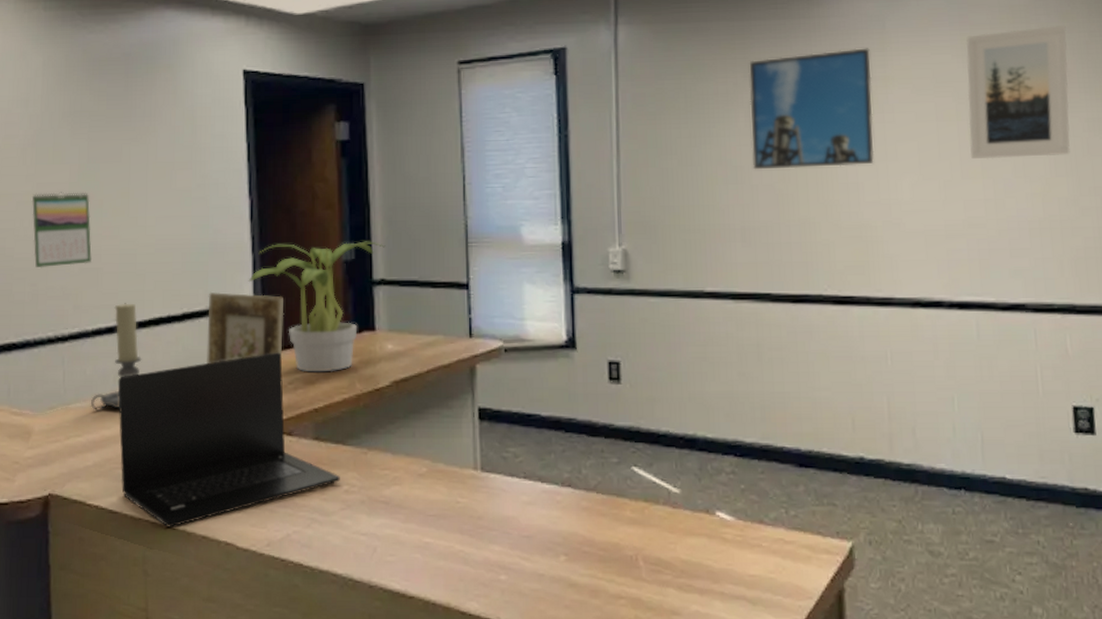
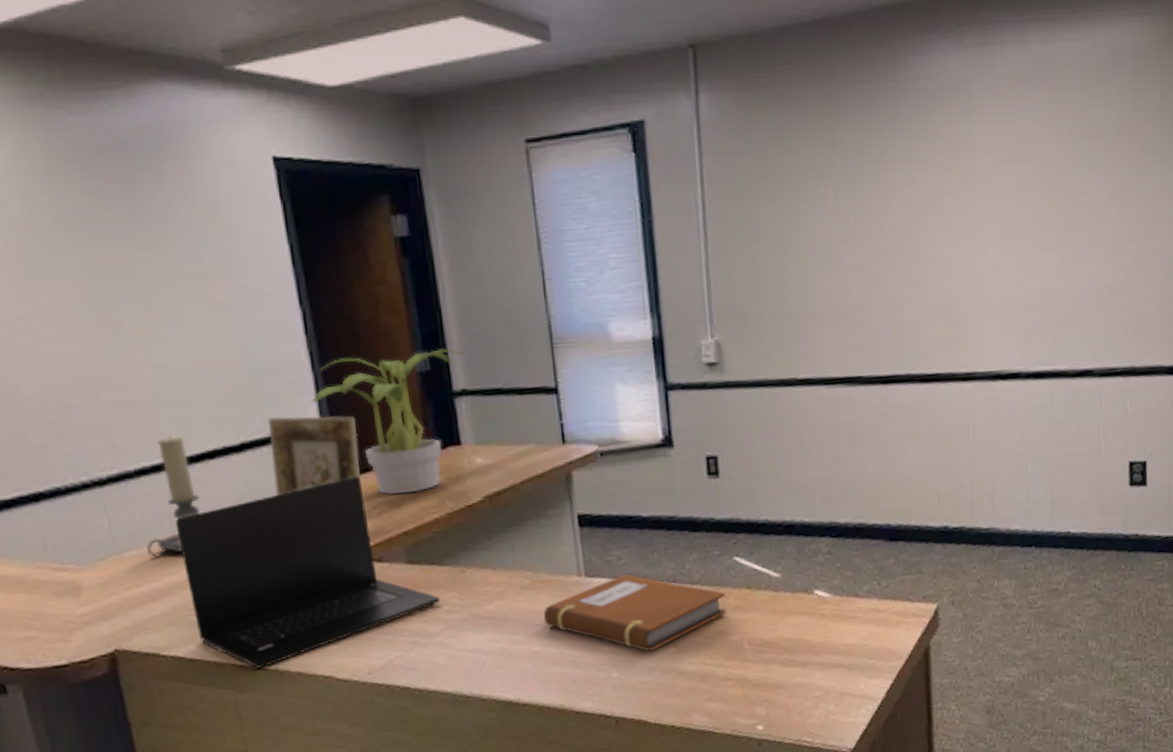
calendar: present [31,191,92,268] -> none [31,312,120,405]
notebook: none [437,472,623,557] -> present [543,574,727,652]
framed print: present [749,48,874,170] -> none [837,114,960,250]
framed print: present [965,25,1070,159] -> none [1047,85,1141,228]

